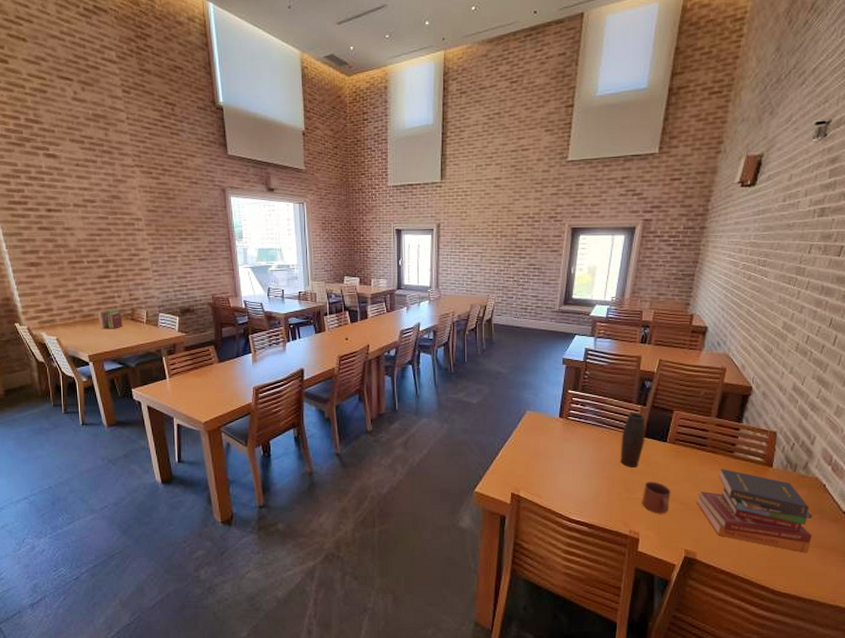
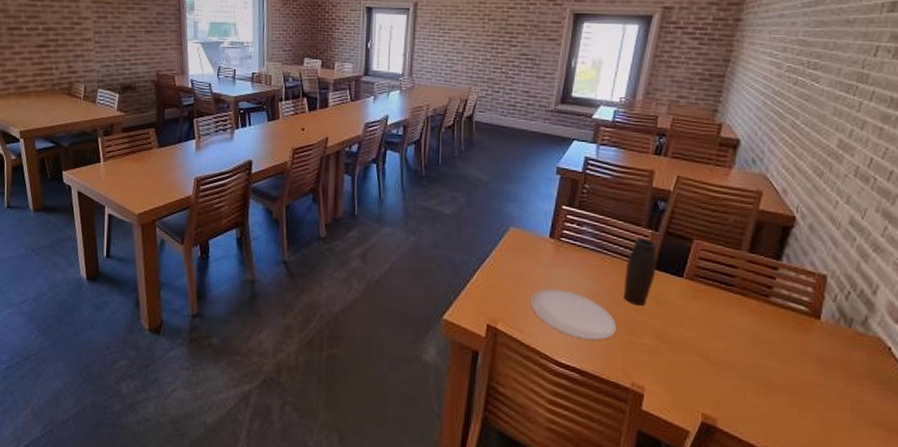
books: present [97,309,123,329] -> none [33,82,59,104]
plate: none [545,459,615,499] -> present [530,289,616,341]
cup: present [642,481,671,513] -> none [649,324,687,365]
books: present [696,468,813,553] -> none [719,315,874,433]

